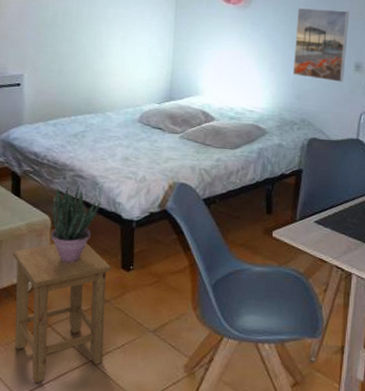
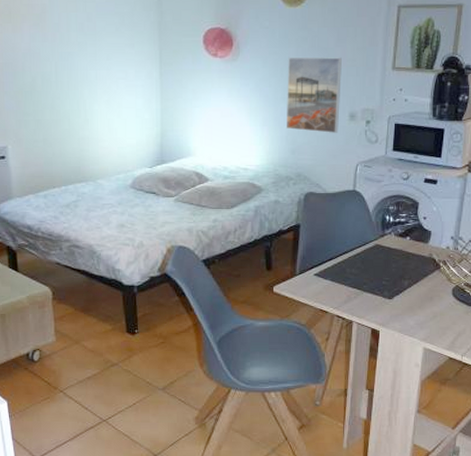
stool: present [12,243,111,384] -> none [16,311,116,445]
potted plant: present [50,185,101,263] -> none [52,255,100,331]

